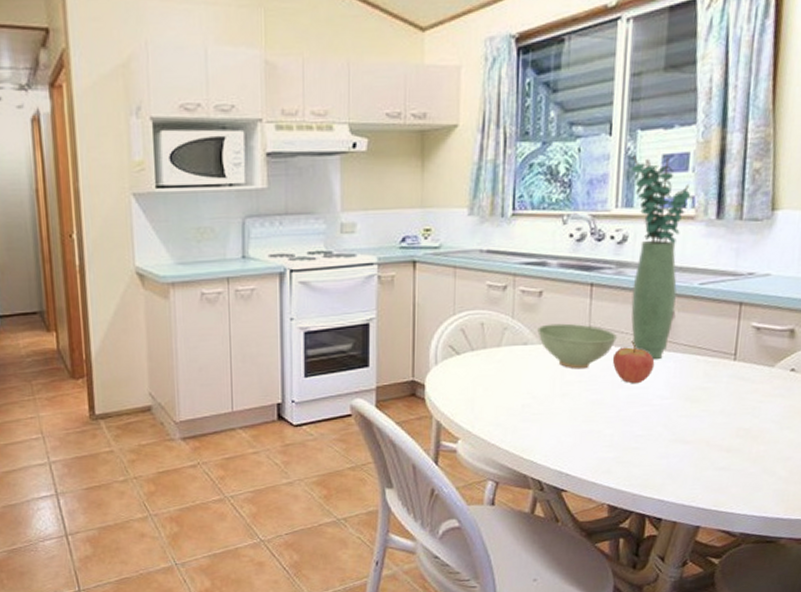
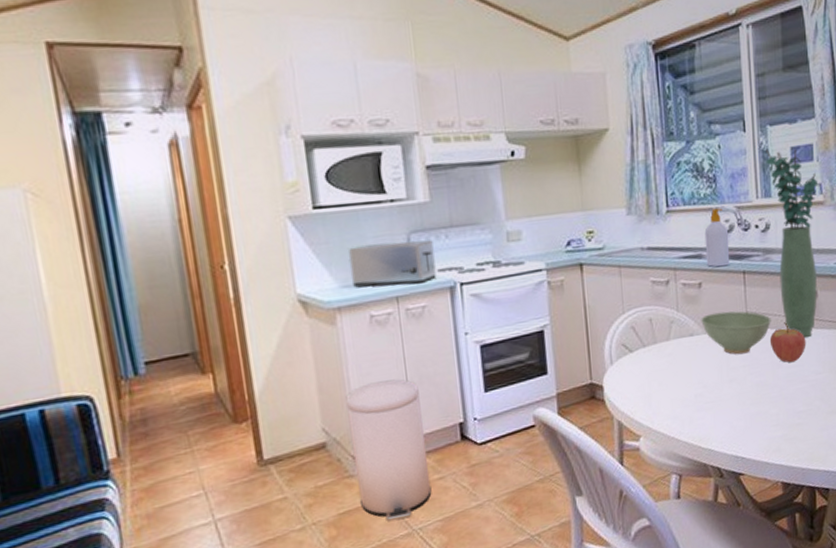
pedal bin: none [173,355,245,485] -> present [346,379,432,521]
toaster: none [186,225,267,268] -> present [349,240,436,288]
soap bottle: none [550,215,579,277] -> present [704,208,730,268]

